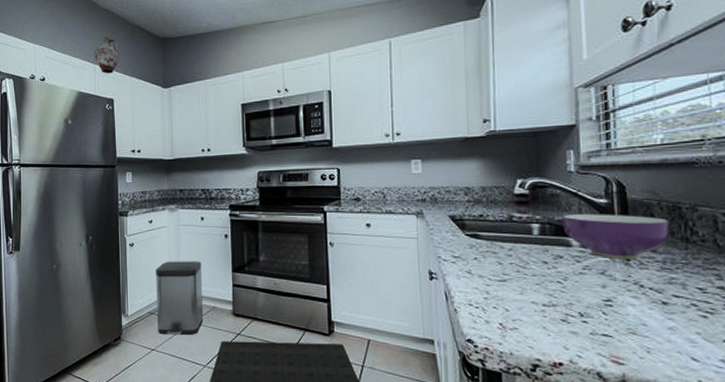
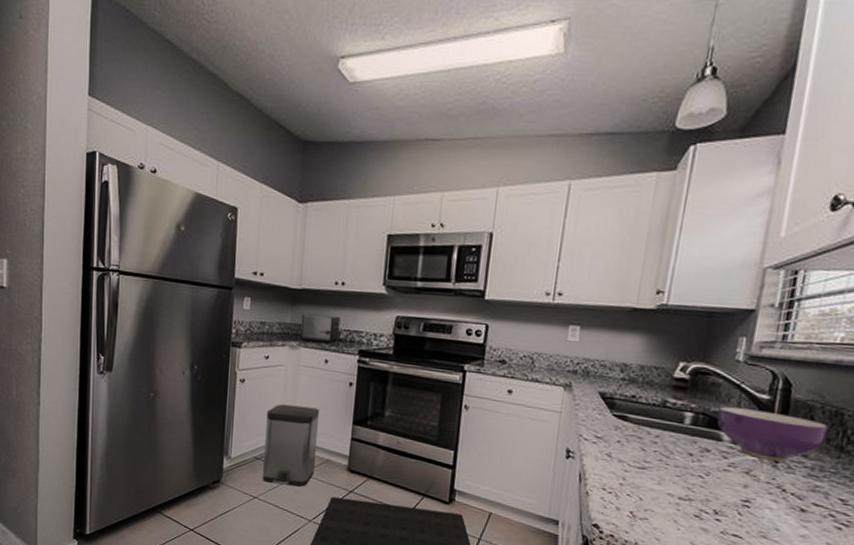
ceramic jug: present [94,37,120,74] -> none [218,129,250,176]
toaster: none [176,178,211,203] -> present [300,313,341,344]

